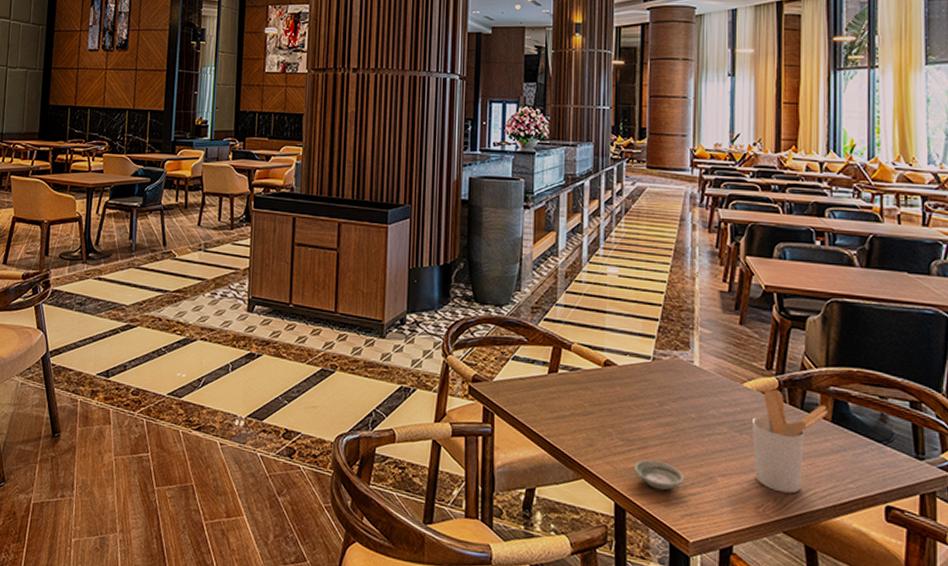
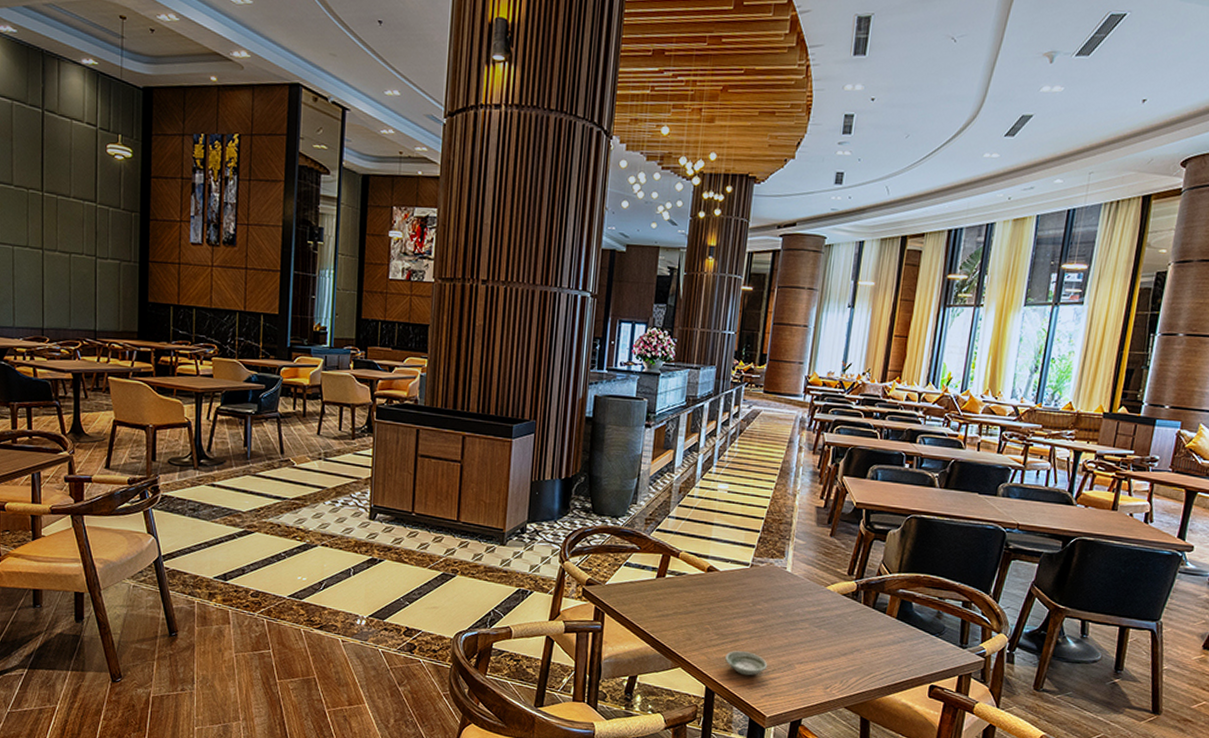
utensil holder: present [751,389,829,494] -> none [827,591,895,677]

